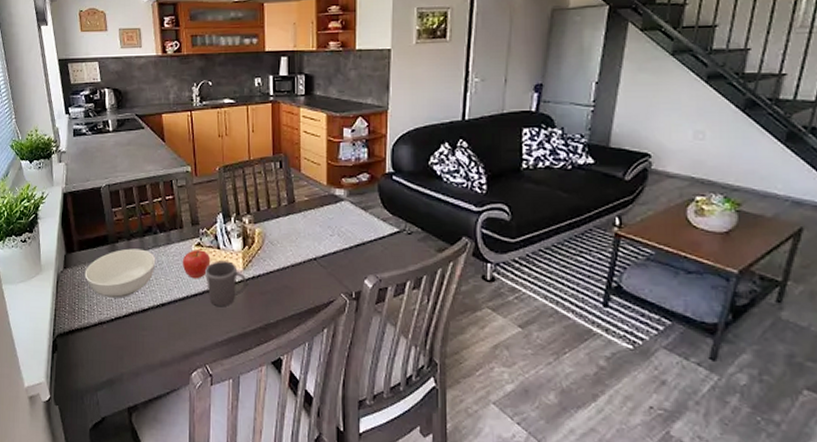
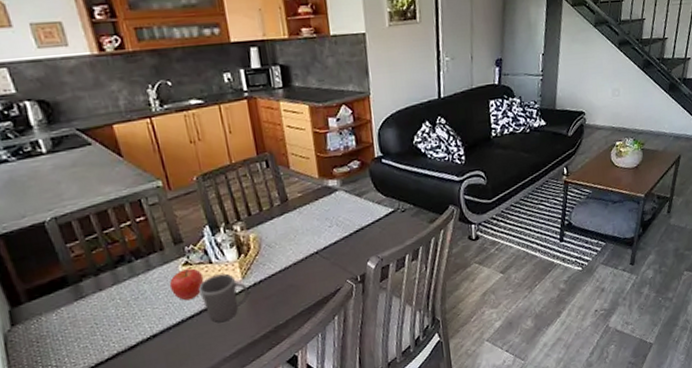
bowl: present [84,248,156,298] -> none [42,282,137,346]

